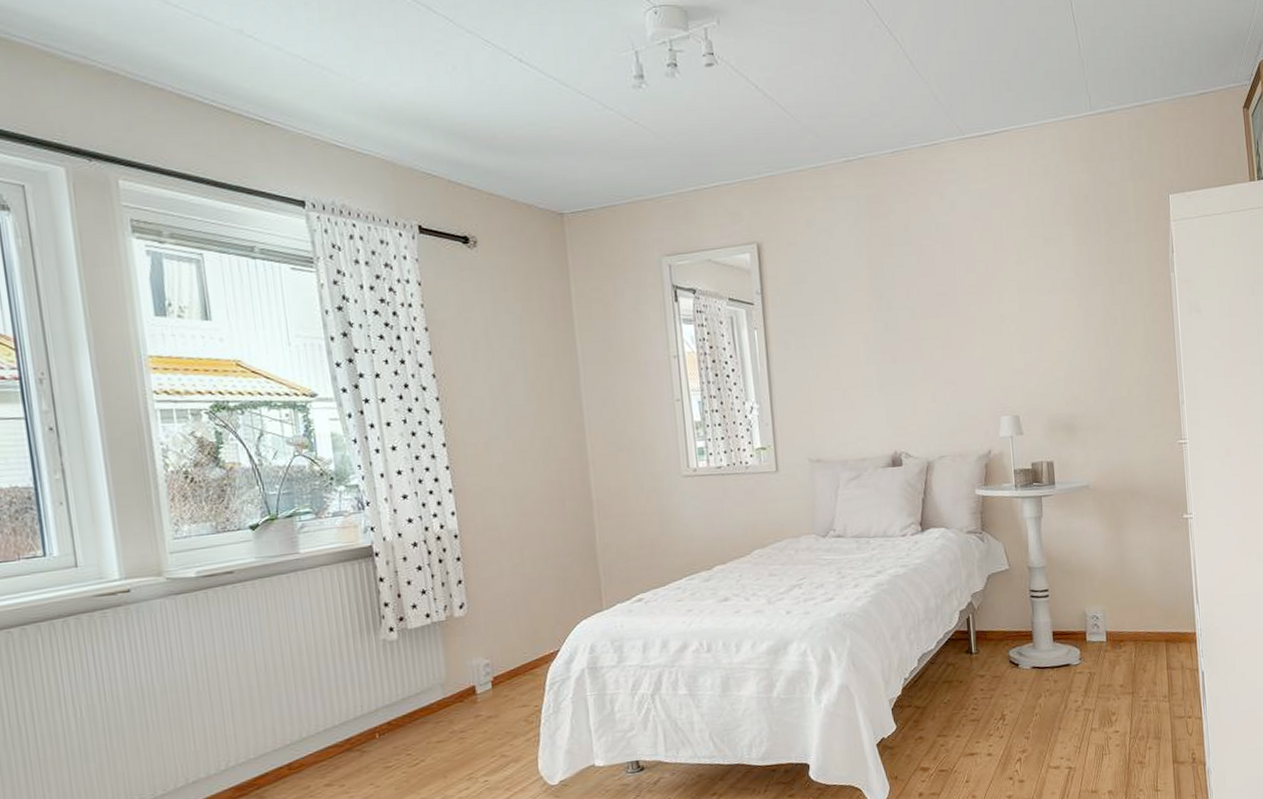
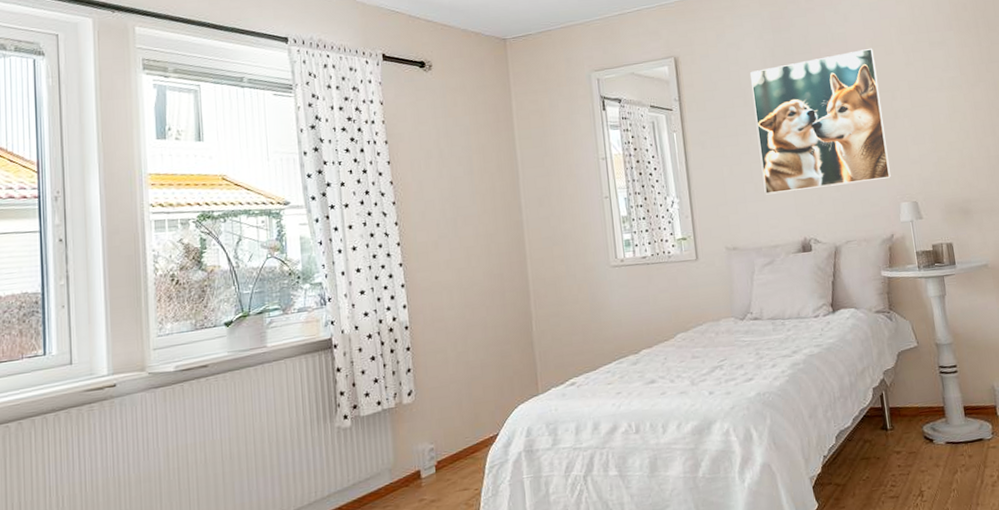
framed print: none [843,241,993,403] -> present [750,48,892,195]

